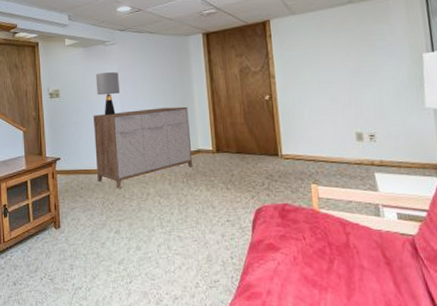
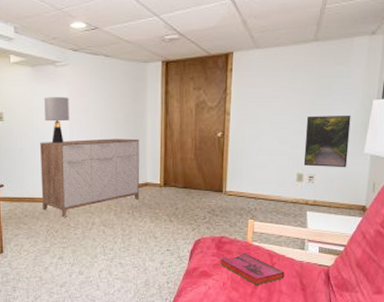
hardback book: none [285,222,364,259] -> present [219,253,285,285]
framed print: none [355,69,410,125] -> present [303,115,351,168]

